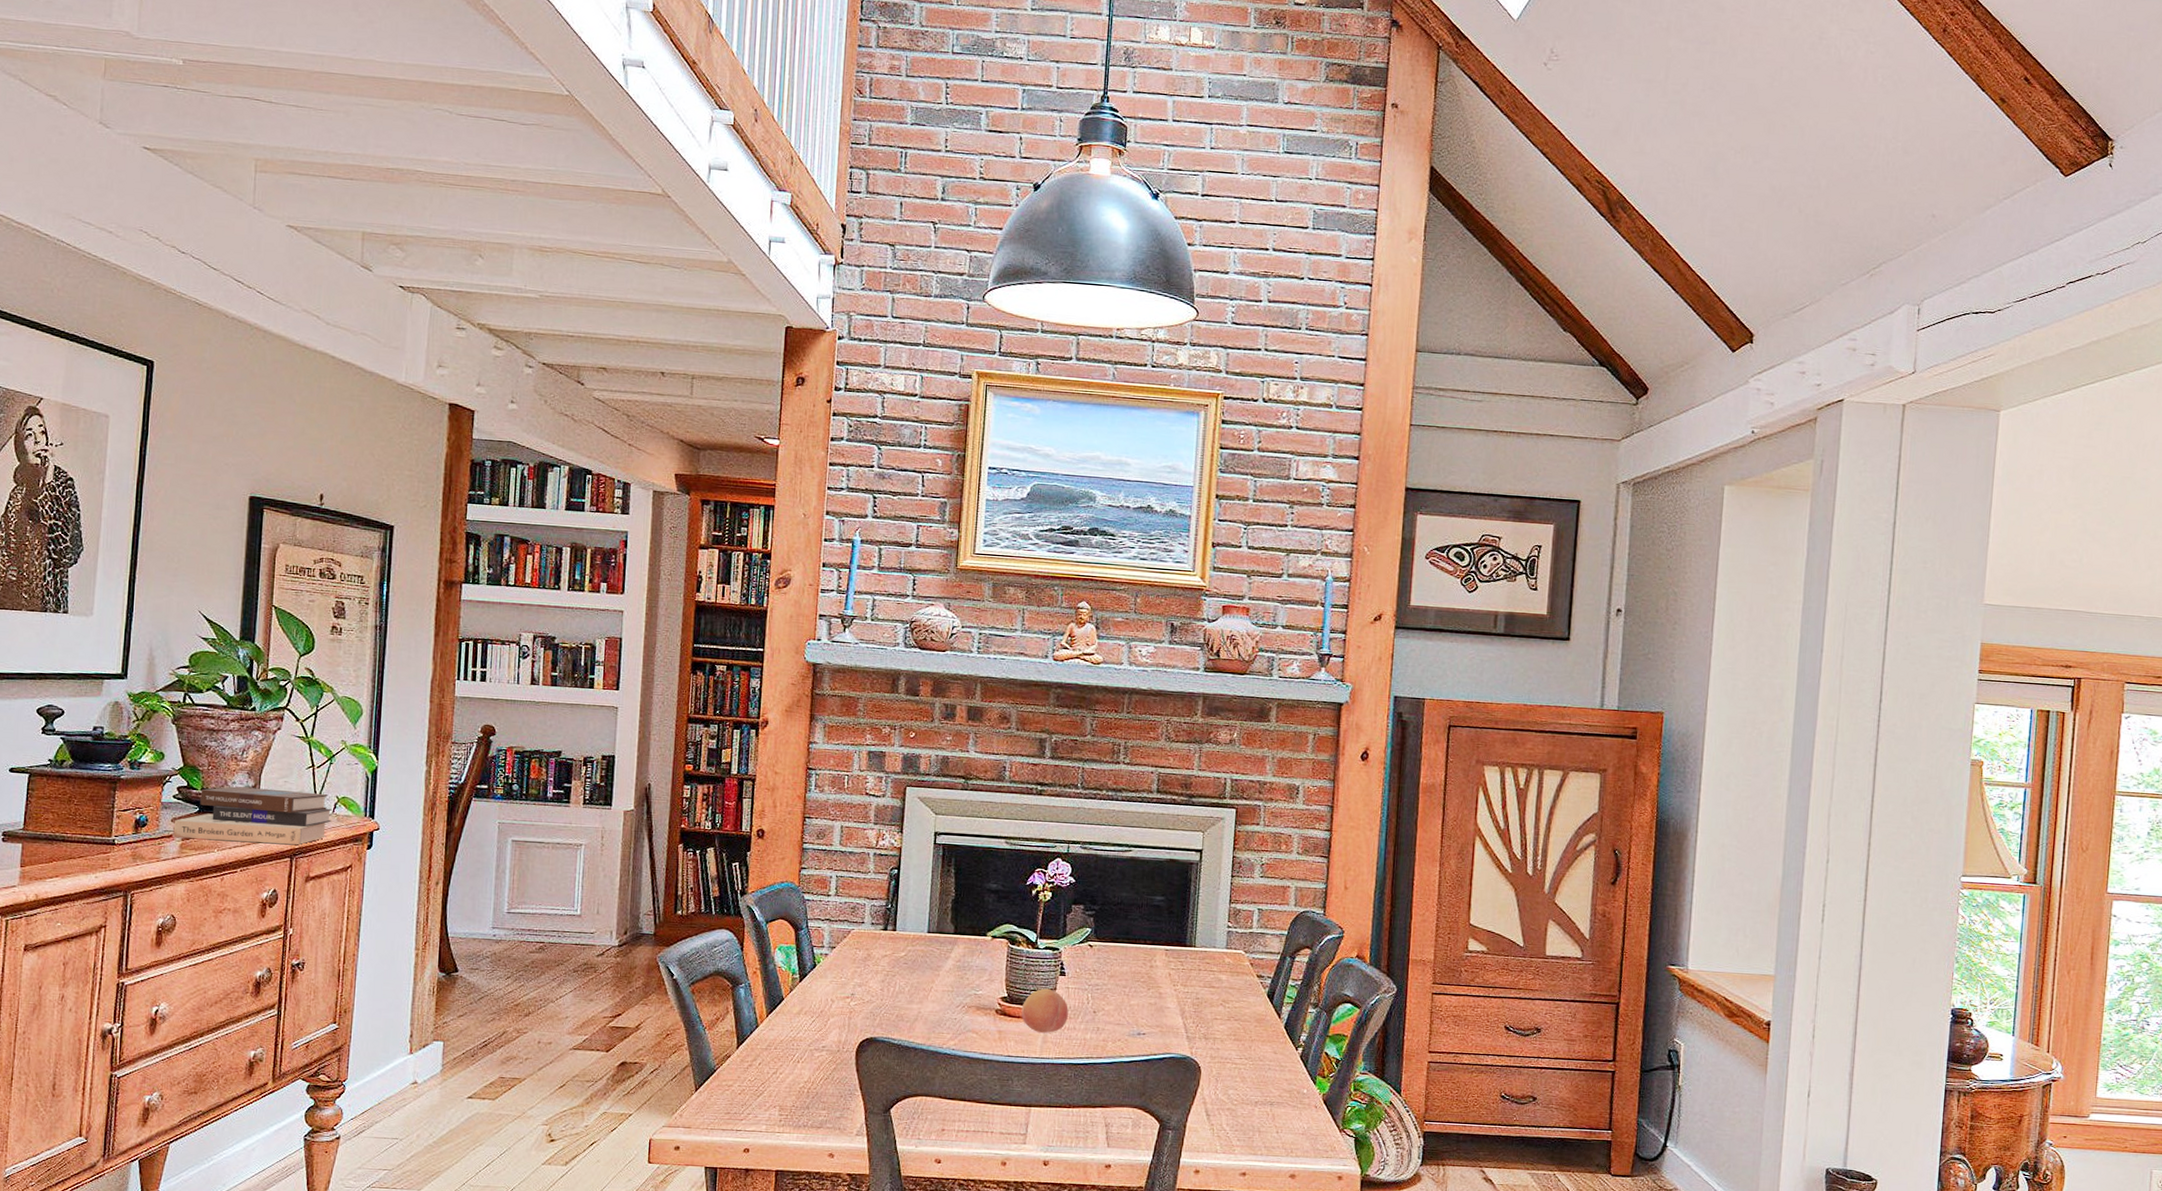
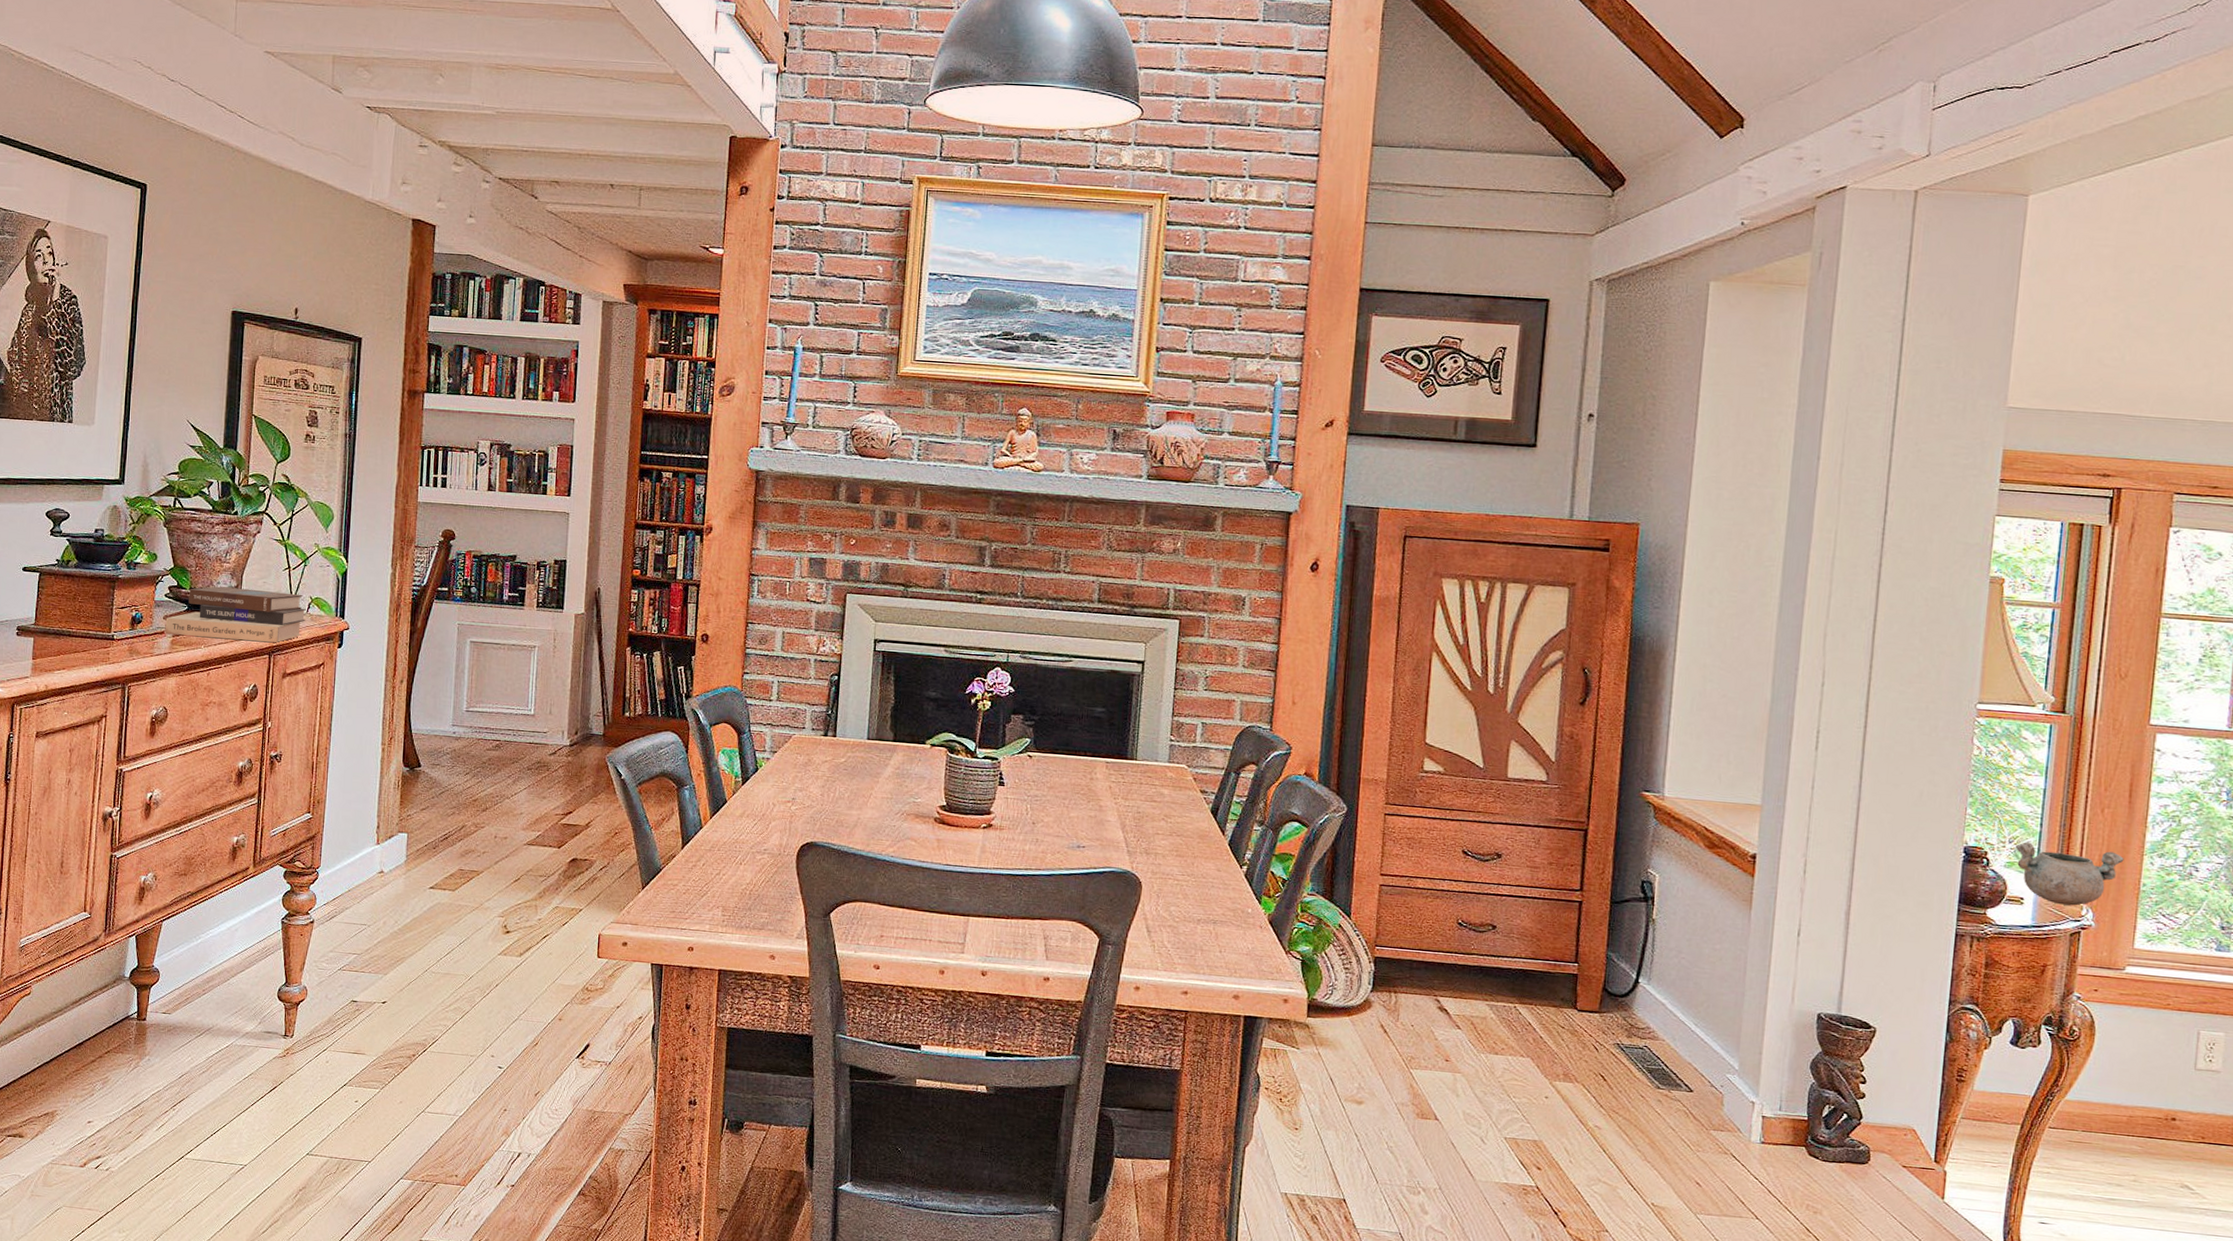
fruit: present [1021,988,1068,1034] -> none [959,798,1007,844]
decorative bowl: none [1995,1003,2087,1060] -> present [2015,842,2124,906]

